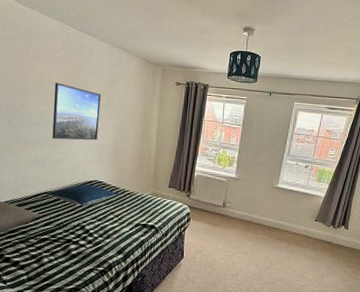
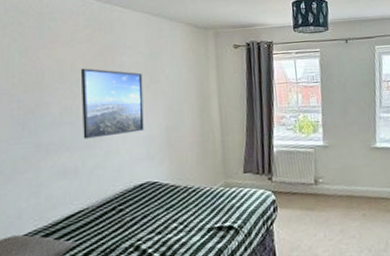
pillow: present [45,184,119,206] -> none [81,188,181,219]

